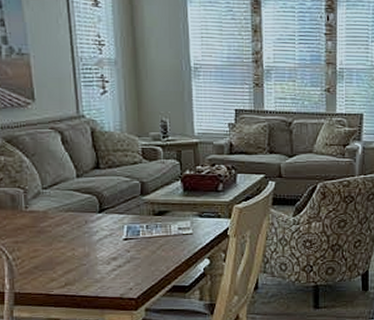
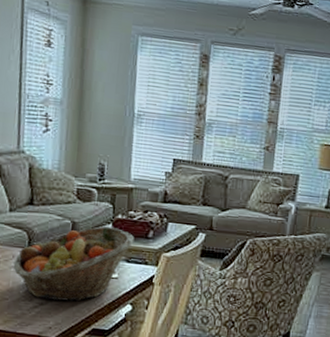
fruit basket: none [87,183,205,261] -> present [13,226,135,302]

